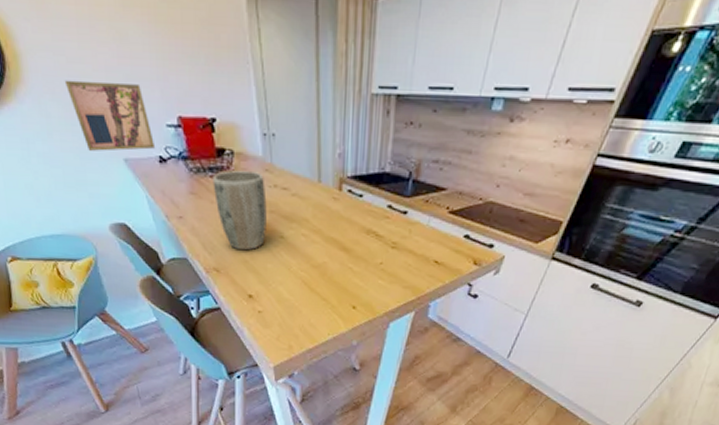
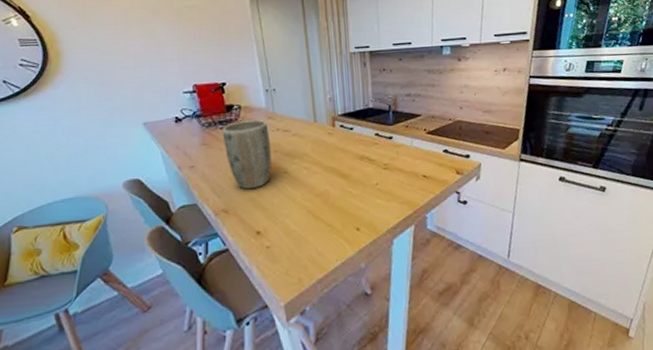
wall art: present [64,80,156,151] -> none [97,65,173,120]

